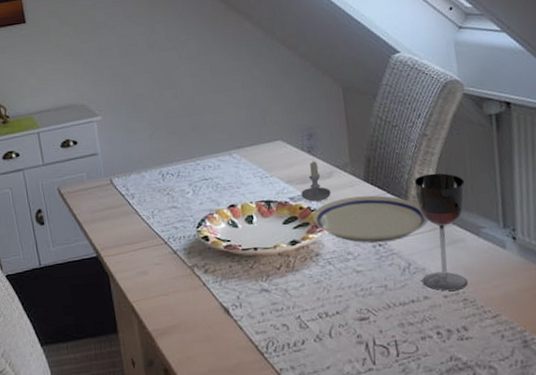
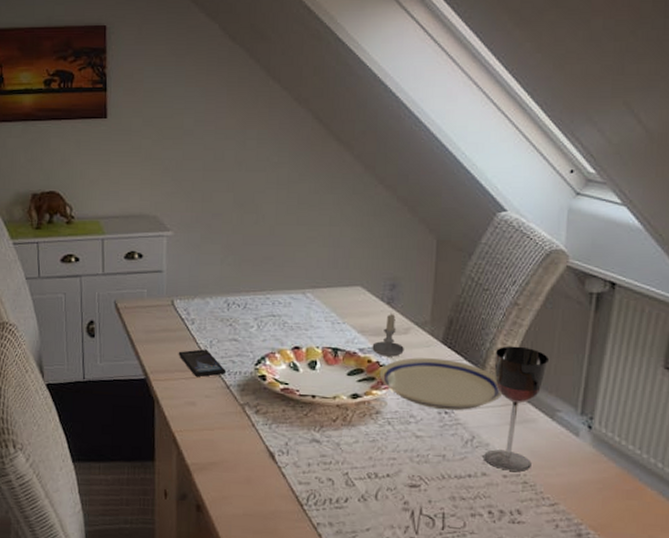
smartphone: none [124,220,171,247] -> present [178,349,226,376]

